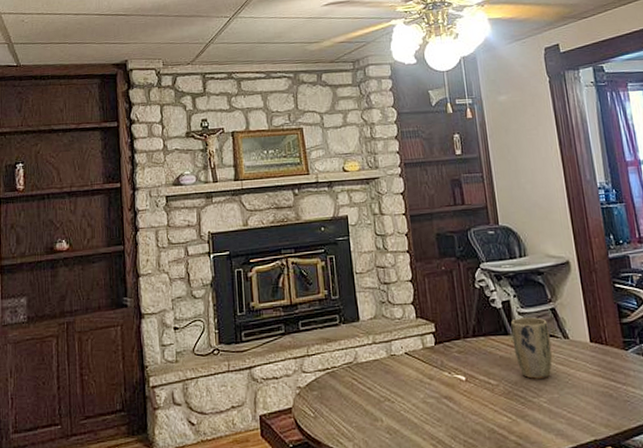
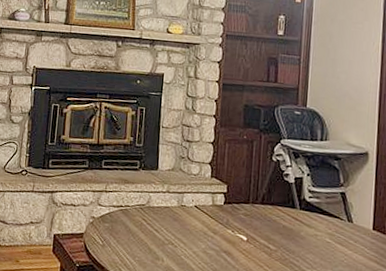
plant pot: present [510,317,553,379] -> none [297,195,336,254]

